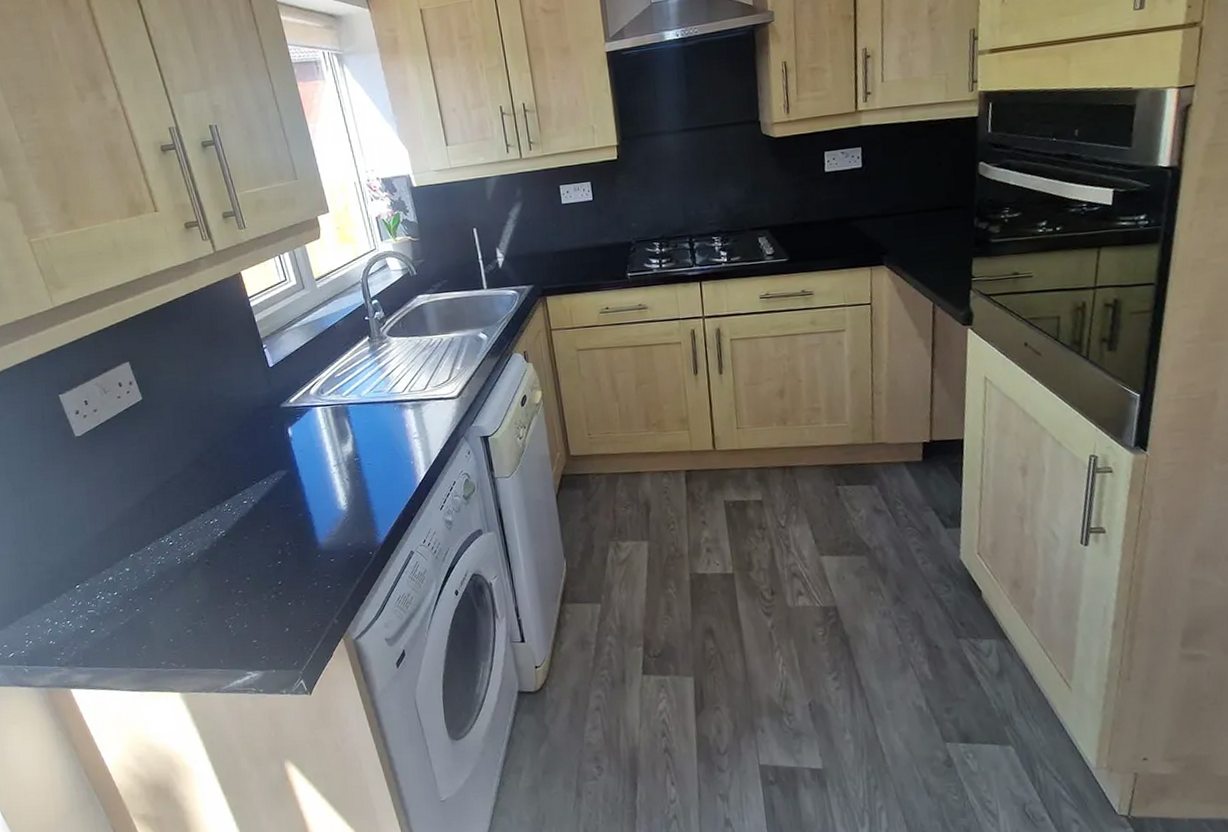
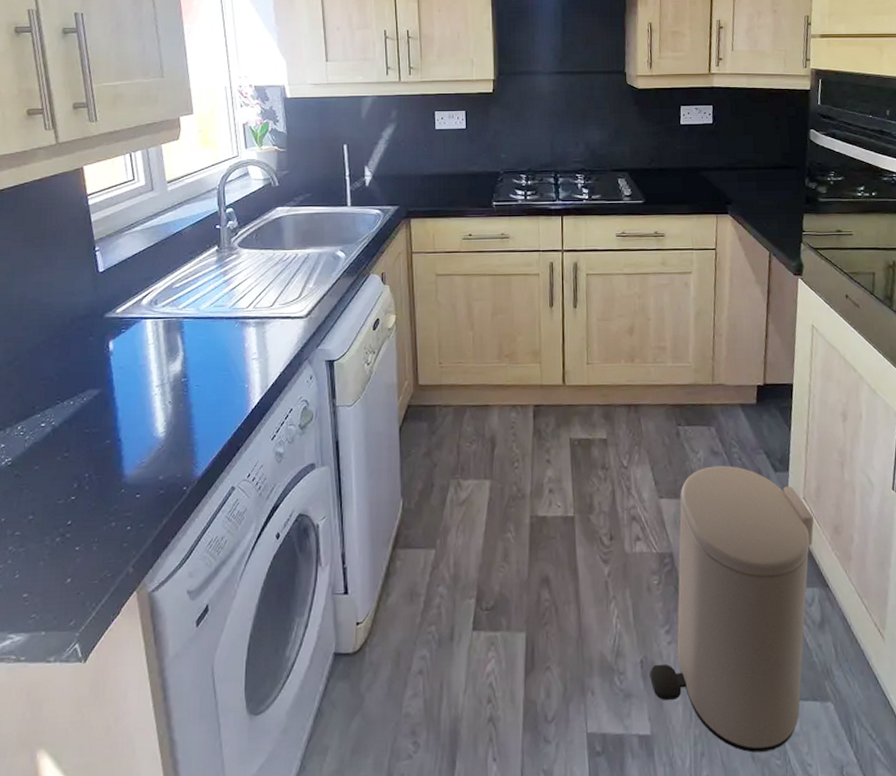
pedal bin: none [818,523,991,788] -> present [649,465,814,753]

